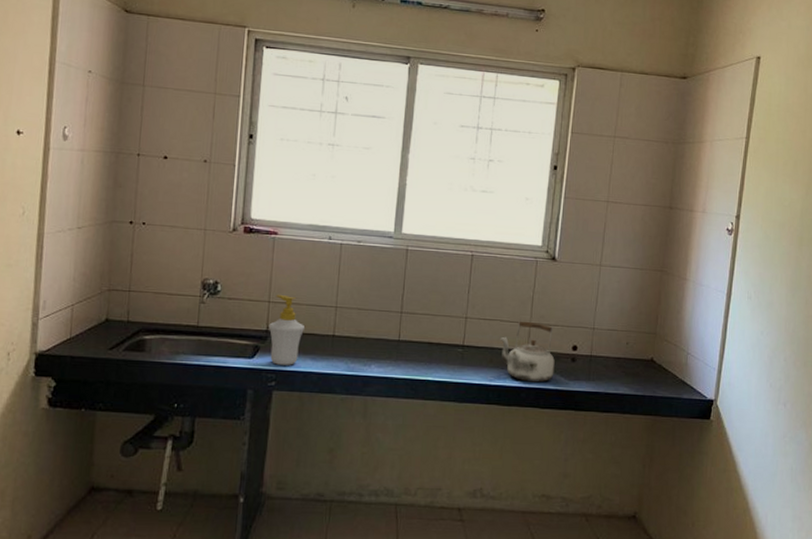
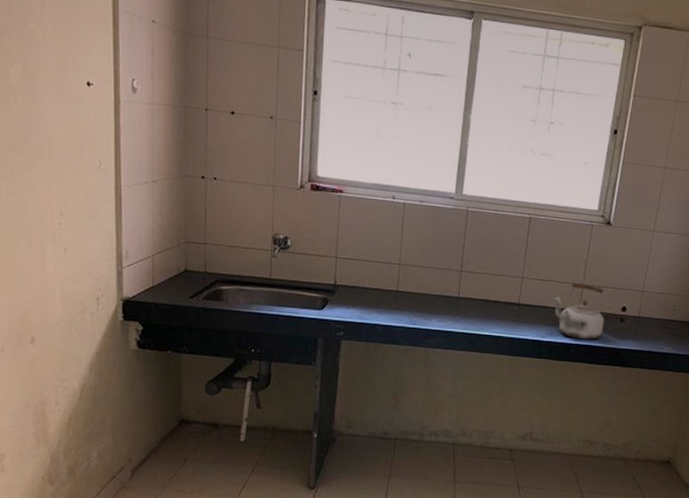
soap bottle: present [268,294,304,365] -> none [336,250,370,317]

